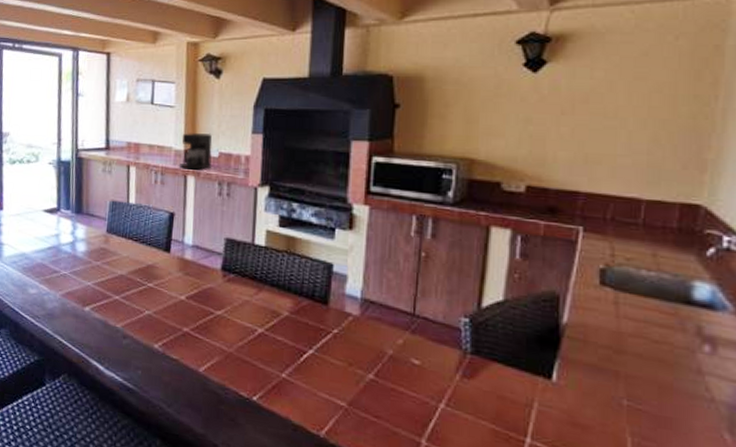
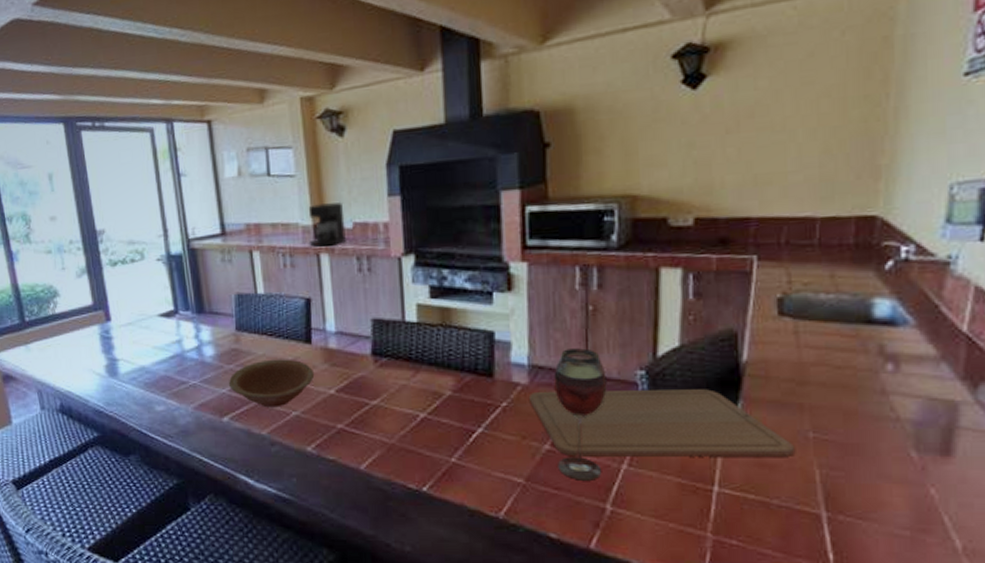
bowl: none [93,261,170,305] -> present [228,359,315,408]
chopping board: none [358,324,608,420] -> present [528,389,794,457]
wineglass: none [379,288,433,415] -> present [554,348,607,481]

